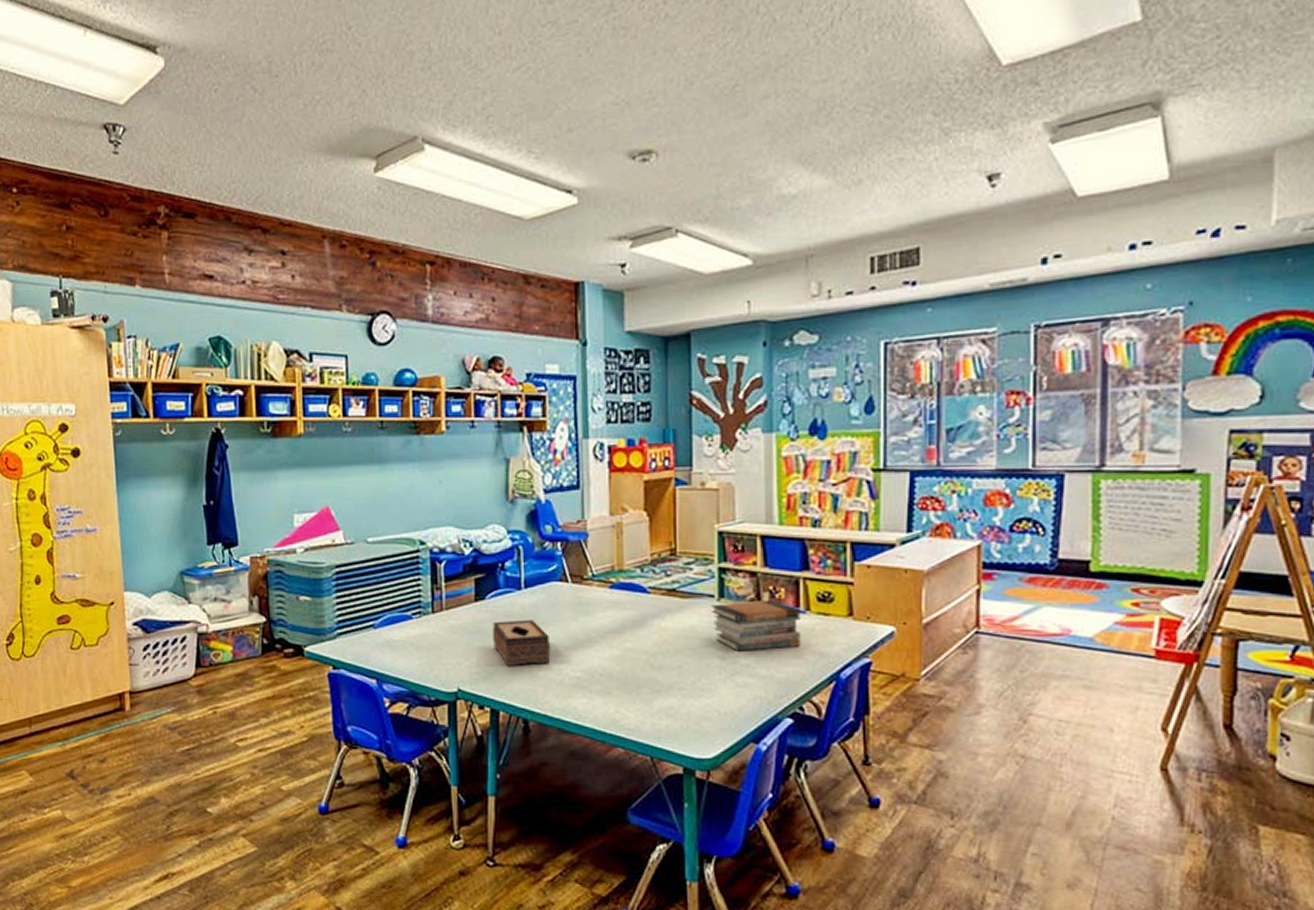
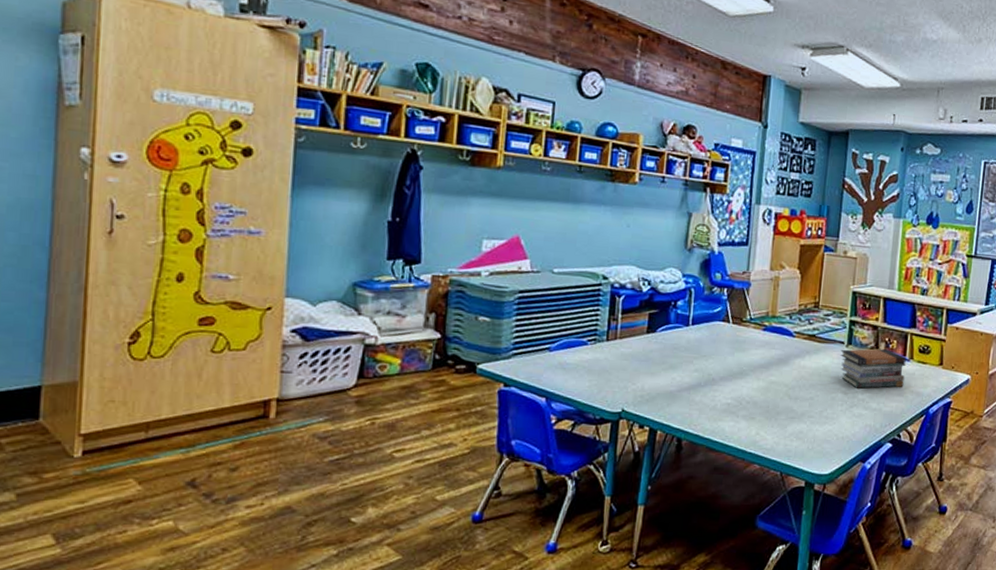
tissue box: present [493,619,551,666] -> none [658,352,709,391]

